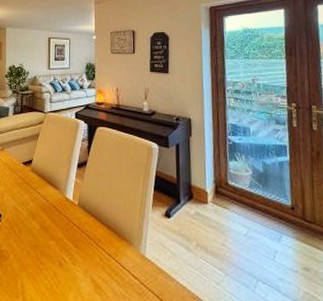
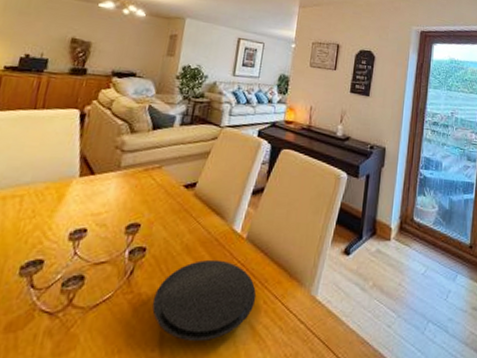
plate: none [11,223,93,291] -> present [152,259,257,342]

